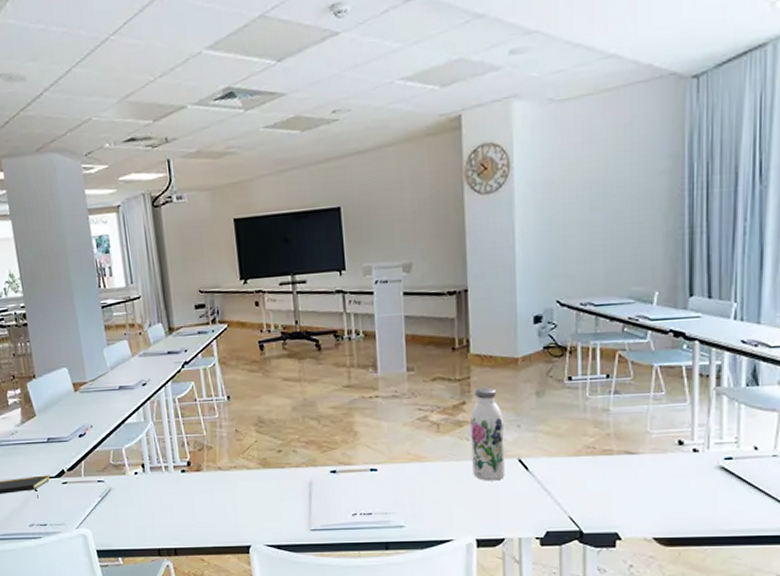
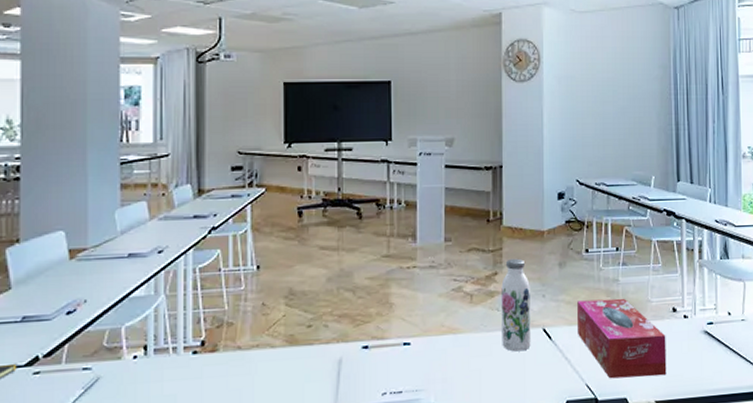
tissue box: none [558,429,669,513] -> present [577,298,667,379]

